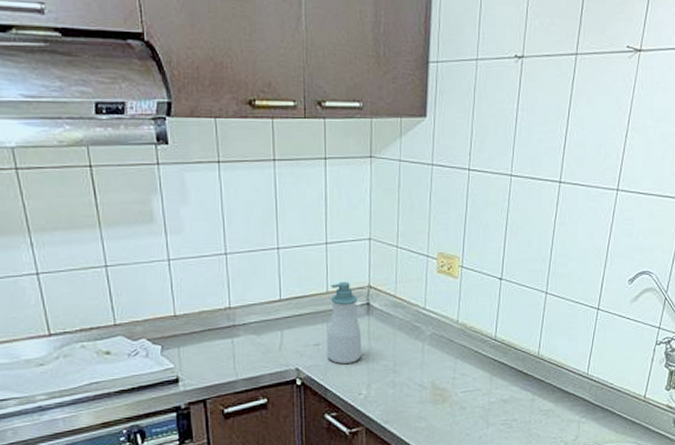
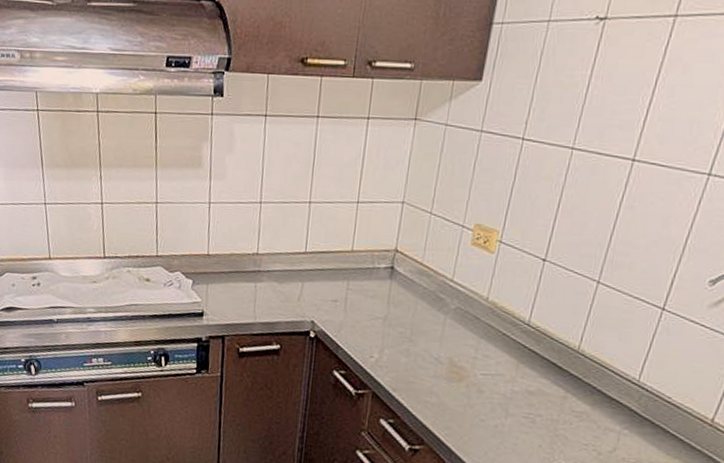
soap bottle: present [327,281,362,364] -> none [344,241,382,325]

